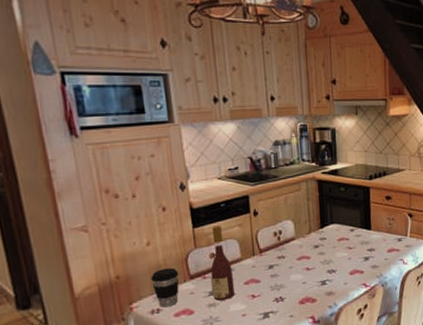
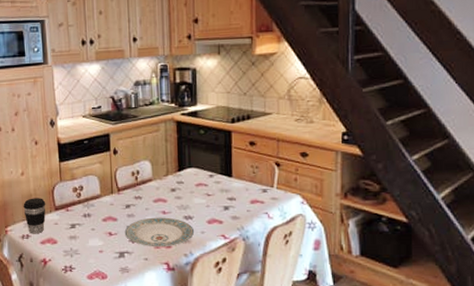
wine bottle: present [210,225,235,301] -> none [72,161,93,234]
plate: none [268,273,337,304] -> present [124,217,194,248]

